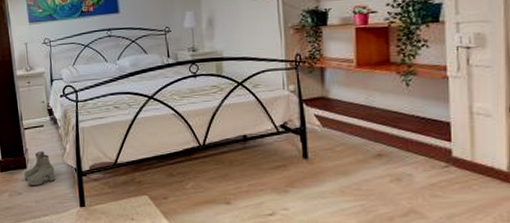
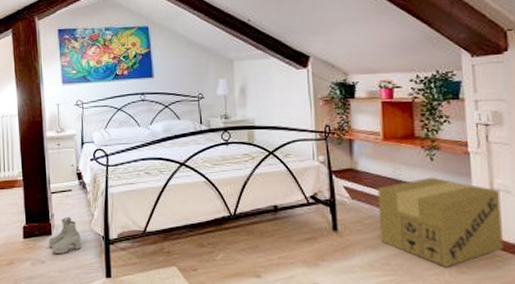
cardboard box: none [349,102,482,192] -> present [377,177,505,268]

